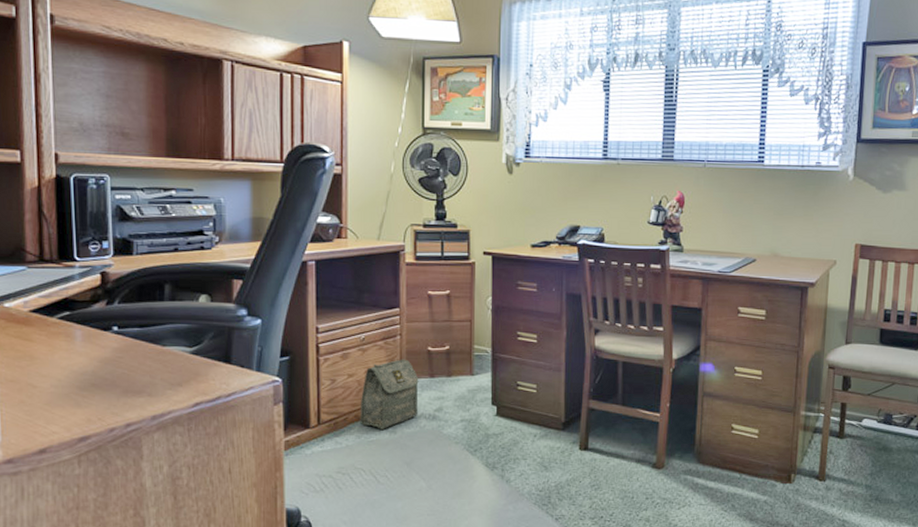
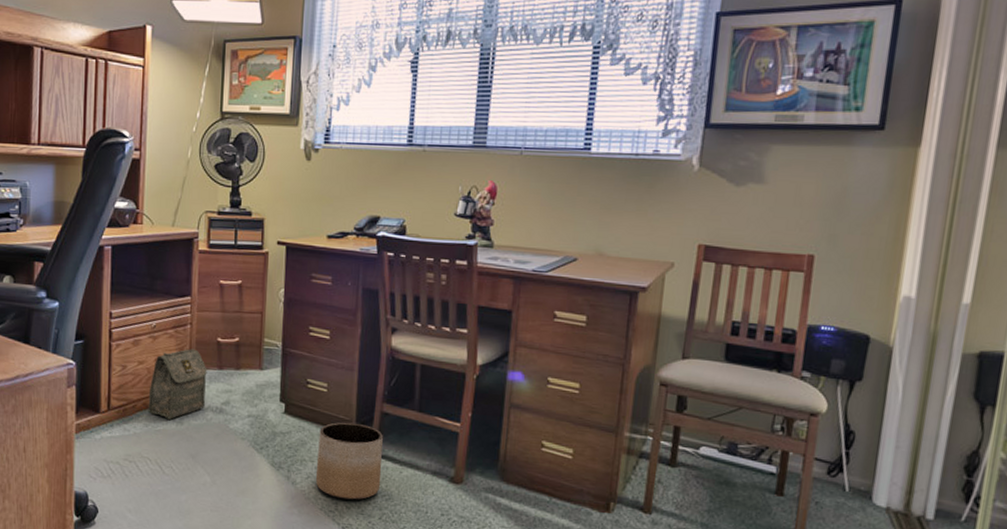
planter: none [528,420,590,492] -> present [315,422,383,500]

